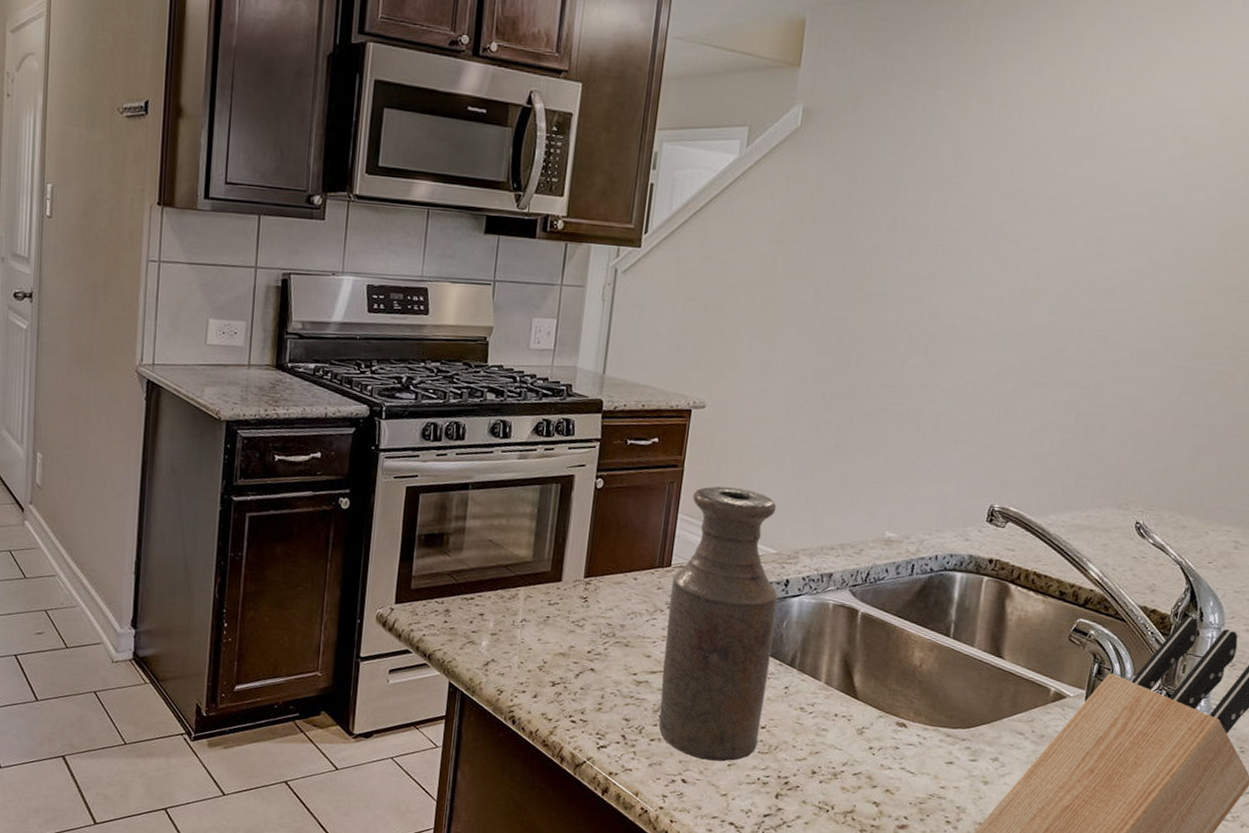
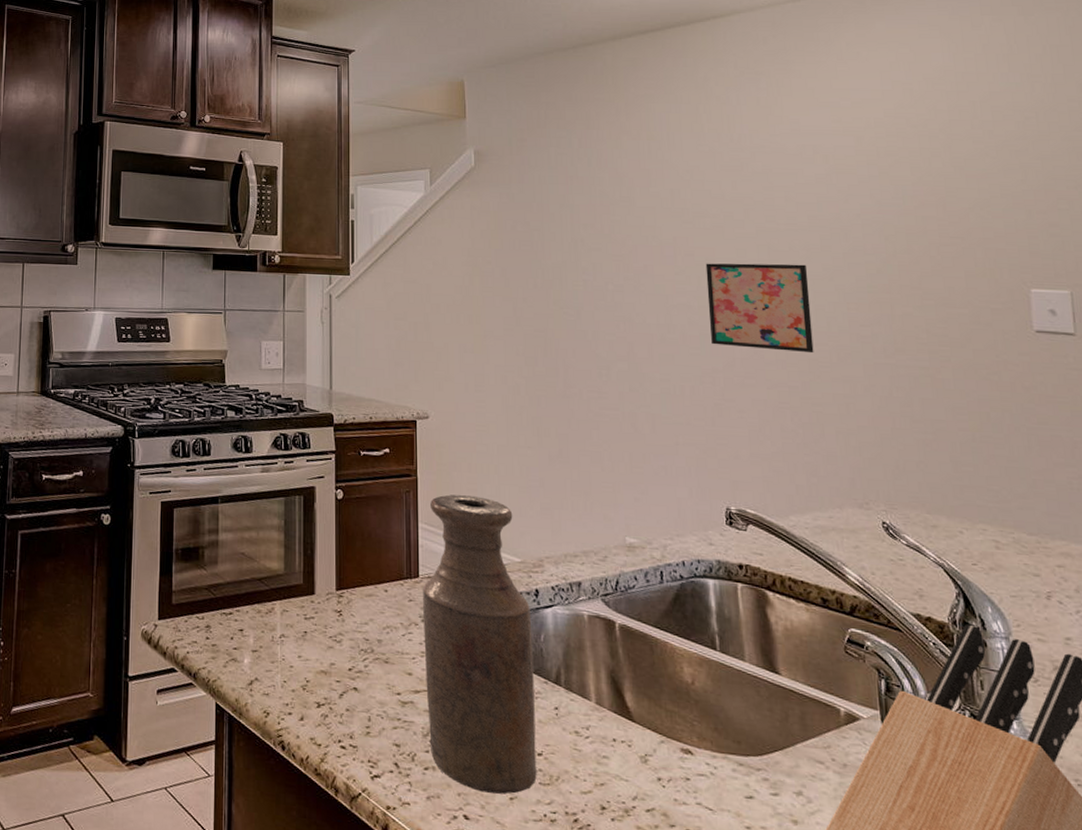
wall art: none [1015,252,1133,354] -> present [705,263,814,354]

